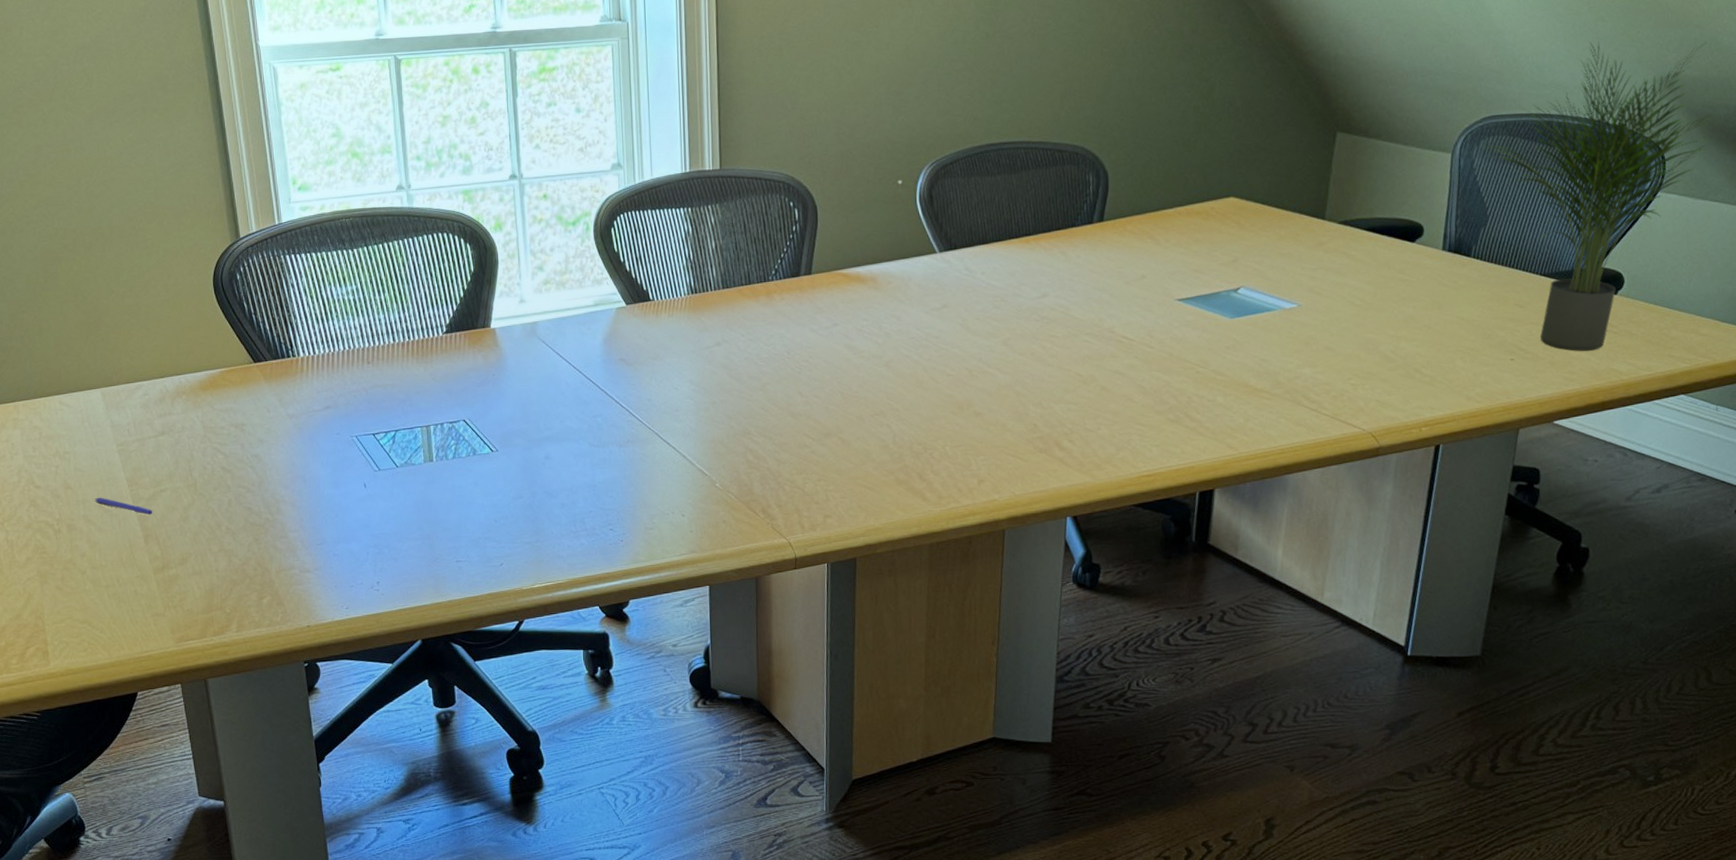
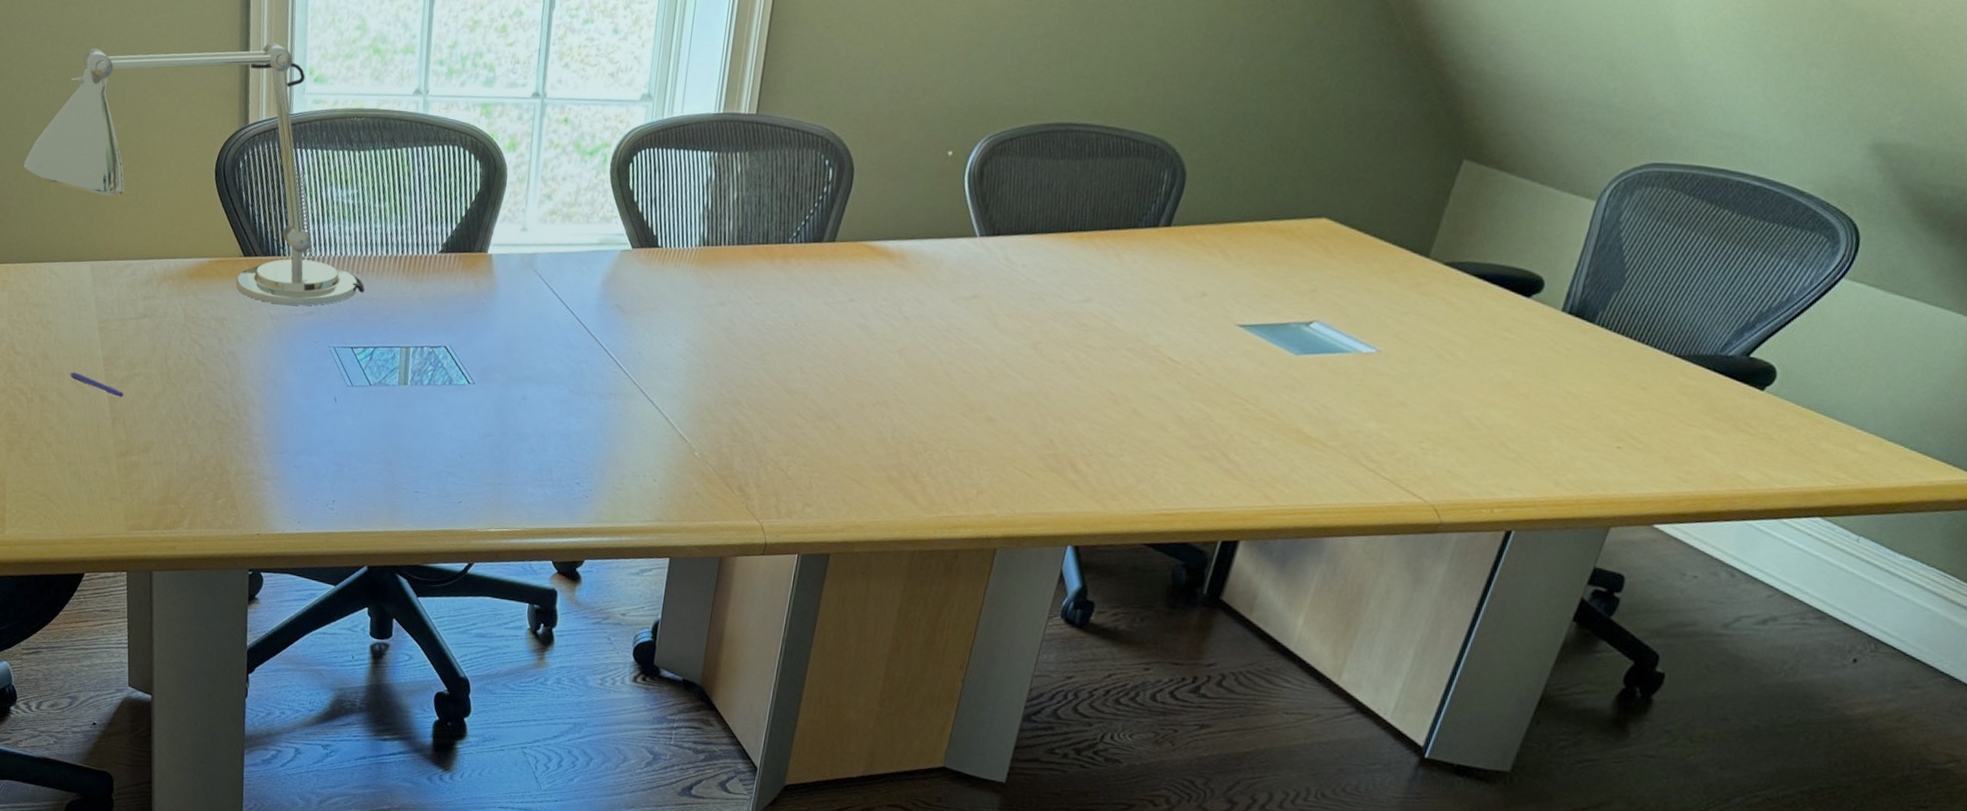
desk lamp: none [17,158,377,403] -> present [22,42,365,306]
potted plant: present [1480,41,1719,351] -> none [1633,91,1945,451]

